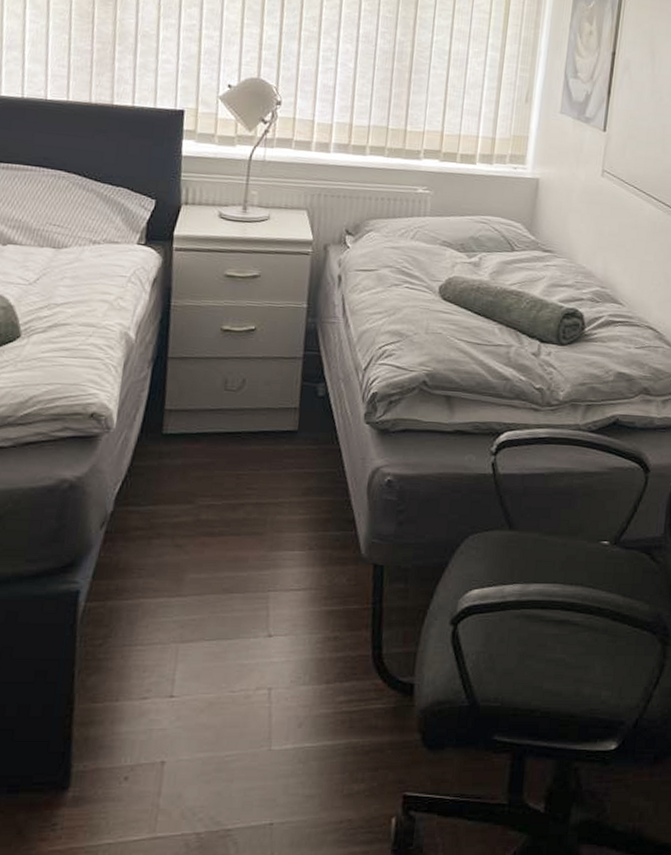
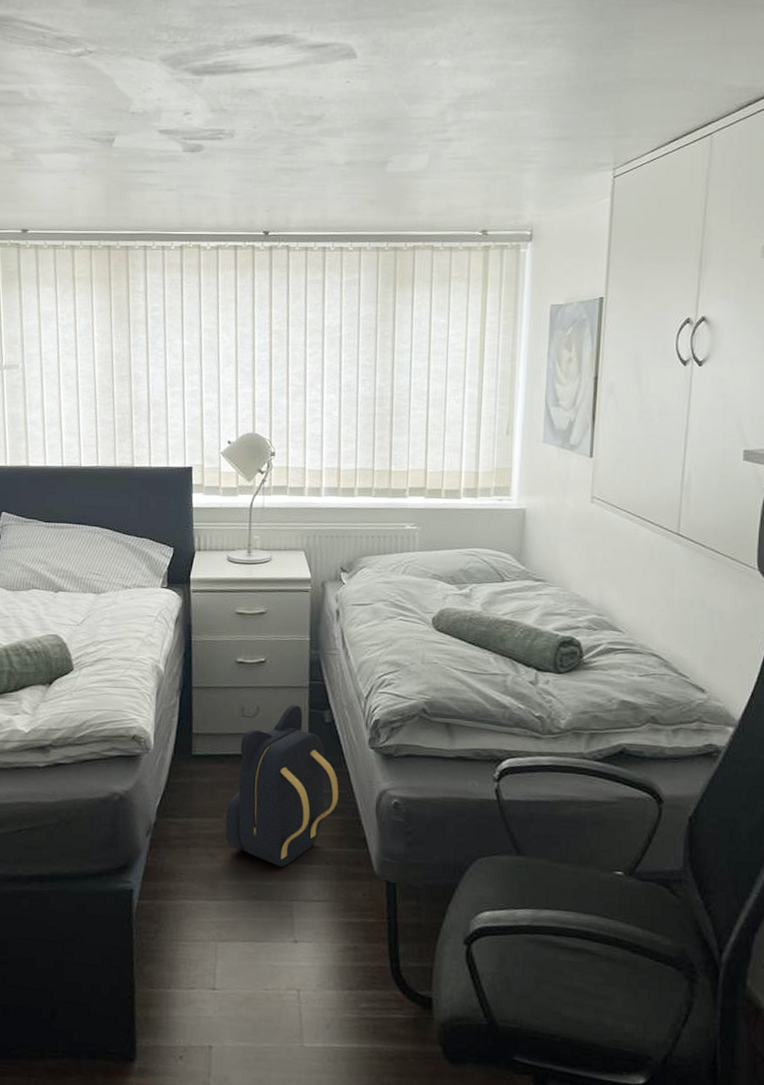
backpack: none [196,377,329,556] -> present [225,705,339,868]

